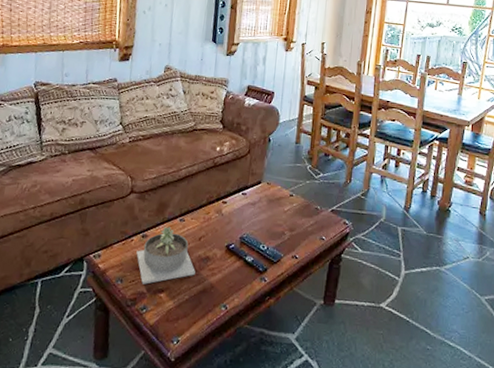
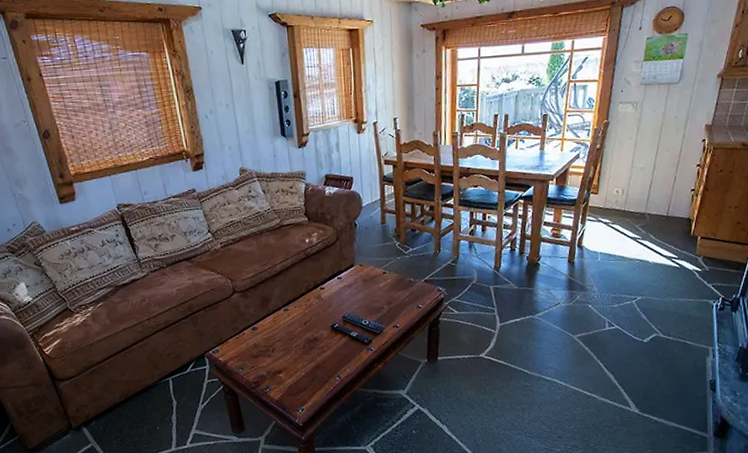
succulent planter: present [136,226,196,285] -> none [250,317,307,369]

